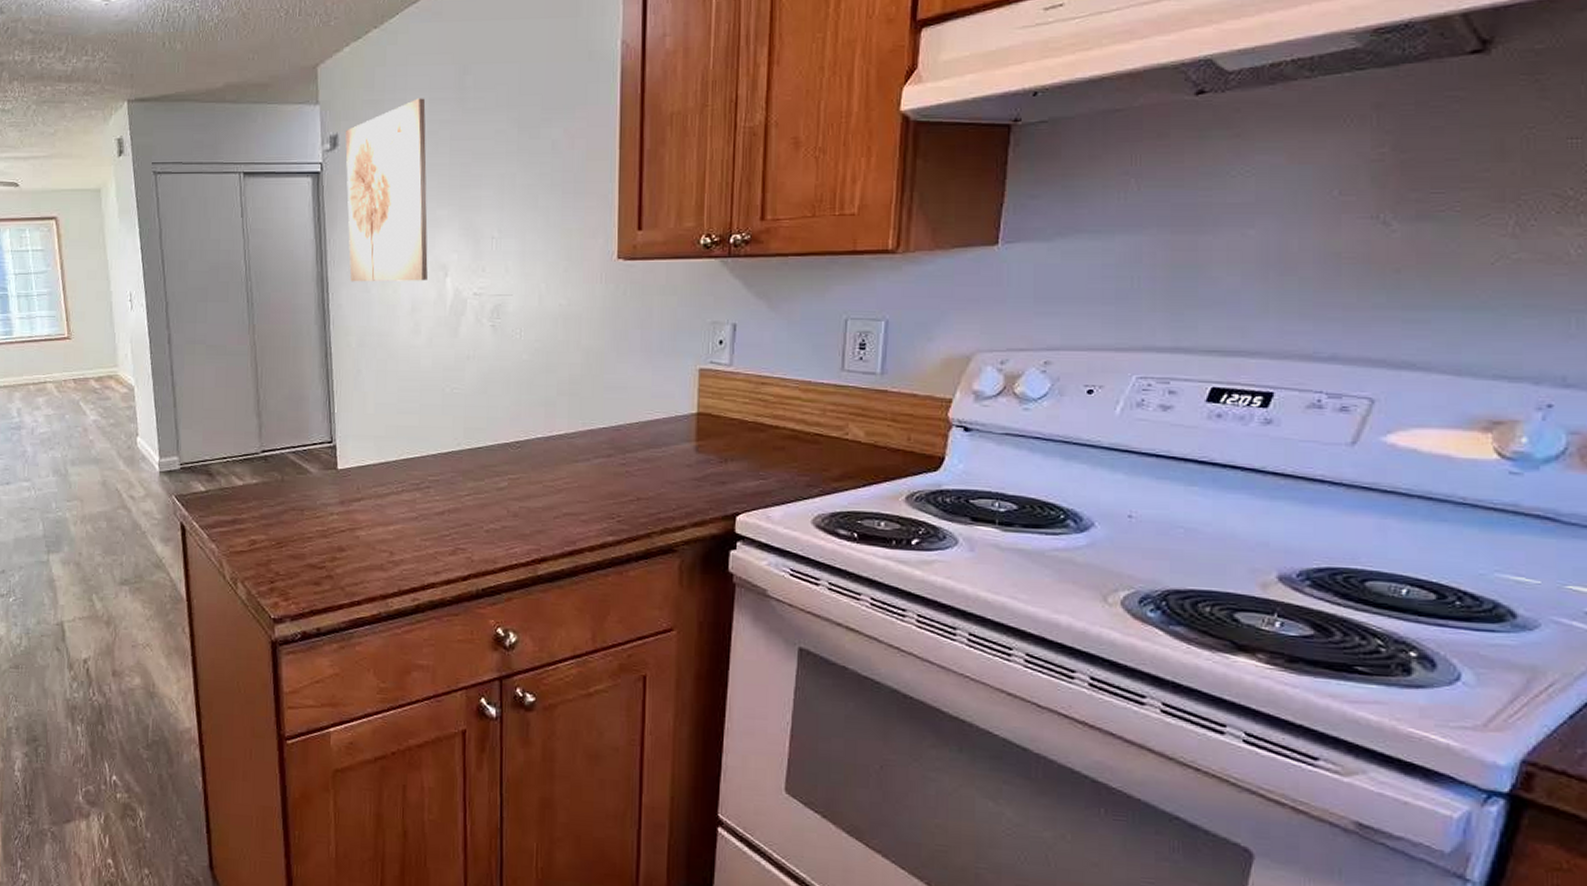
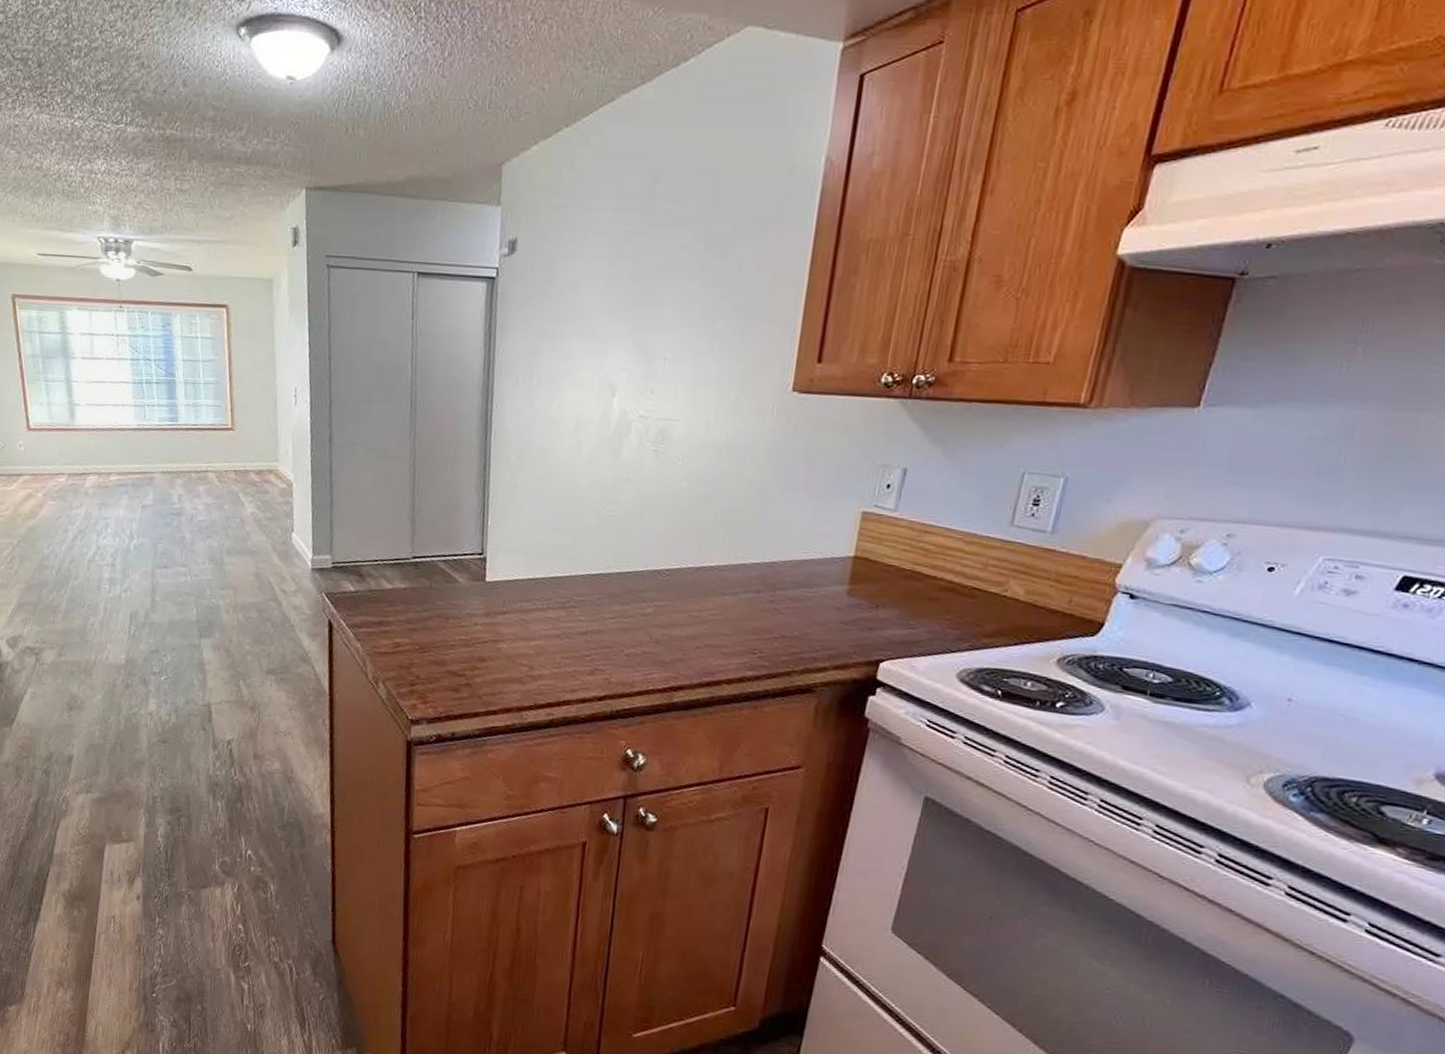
wall art: present [345,98,428,282] -> none [516,206,611,399]

